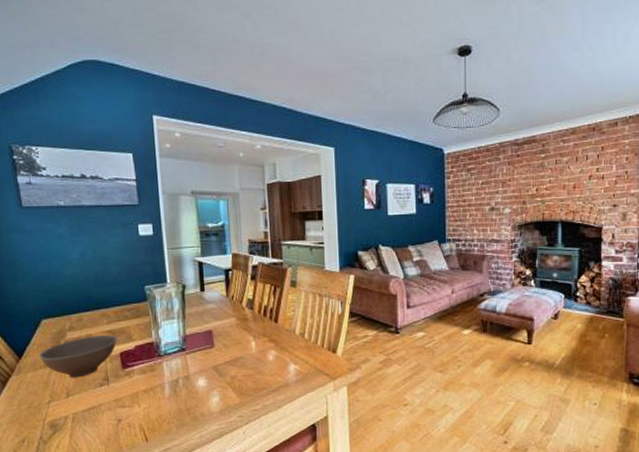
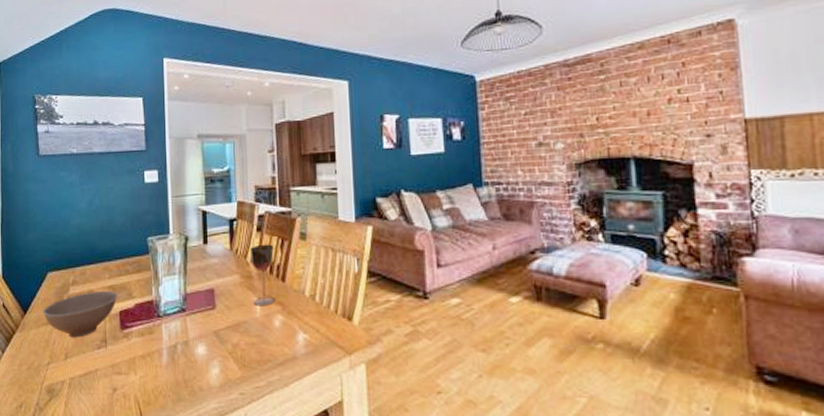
wineglass: none [245,291,270,344] -> present [250,244,276,306]

